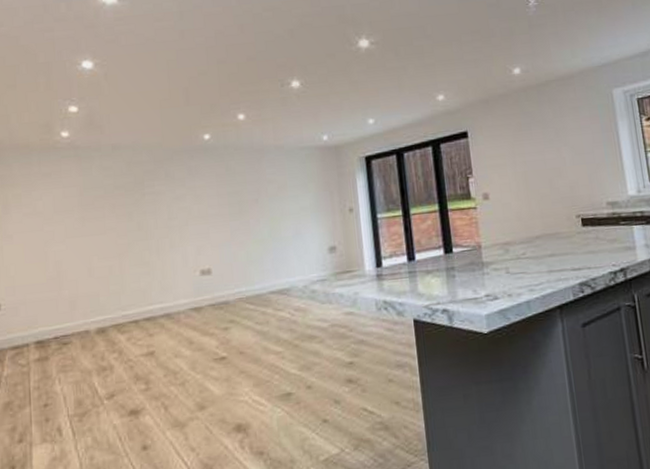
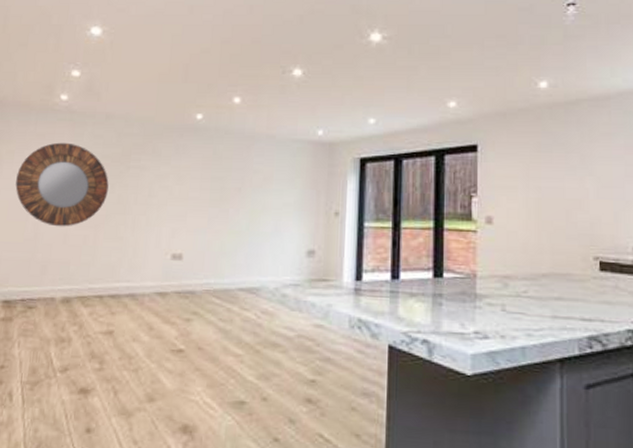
home mirror: none [28,178,127,262] -> present [15,142,109,227]

